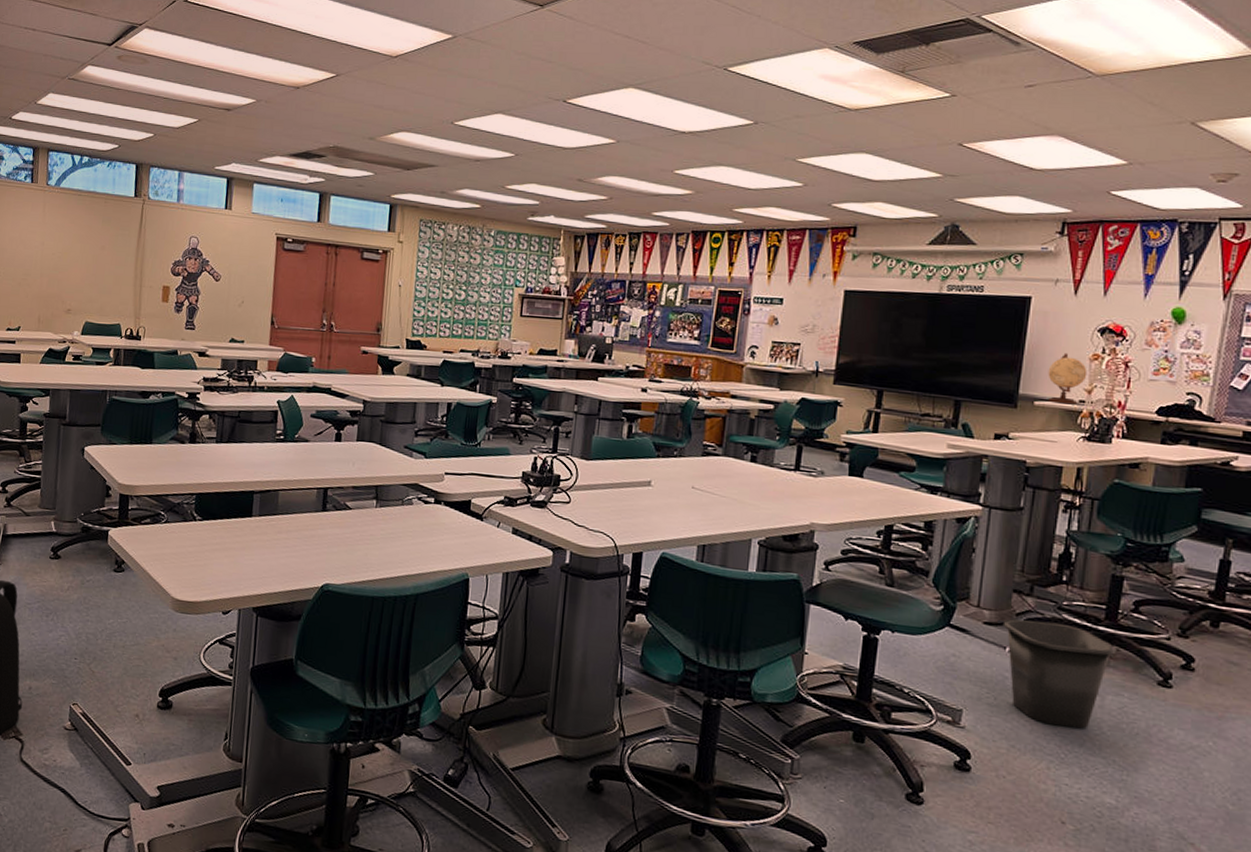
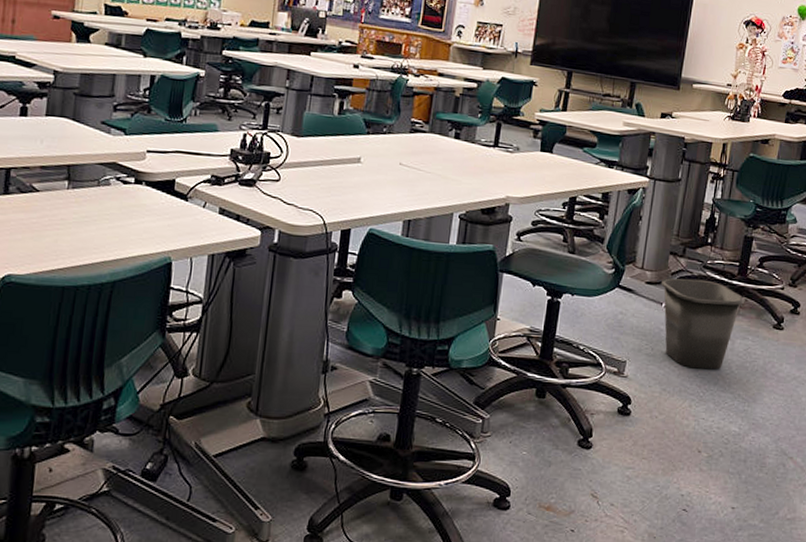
globe: present [1048,352,1088,405] -> none [704,41,735,88]

